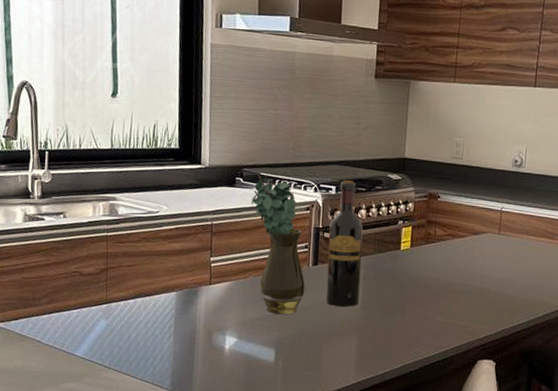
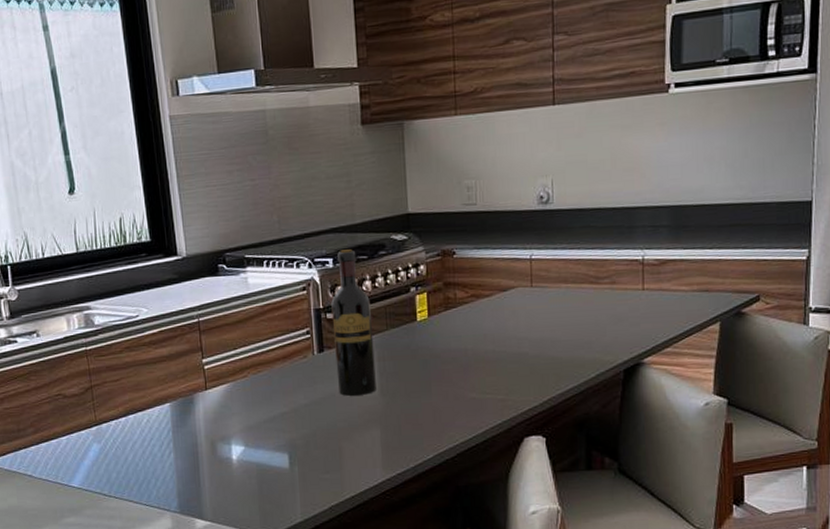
vase: present [251,173,306,314] -> none [239,256,314,413]

